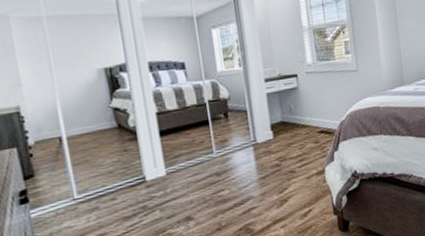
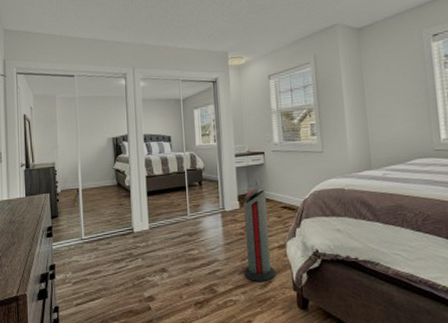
air purifier: none [278,114,316,213] -> present [243,188,276,282]

